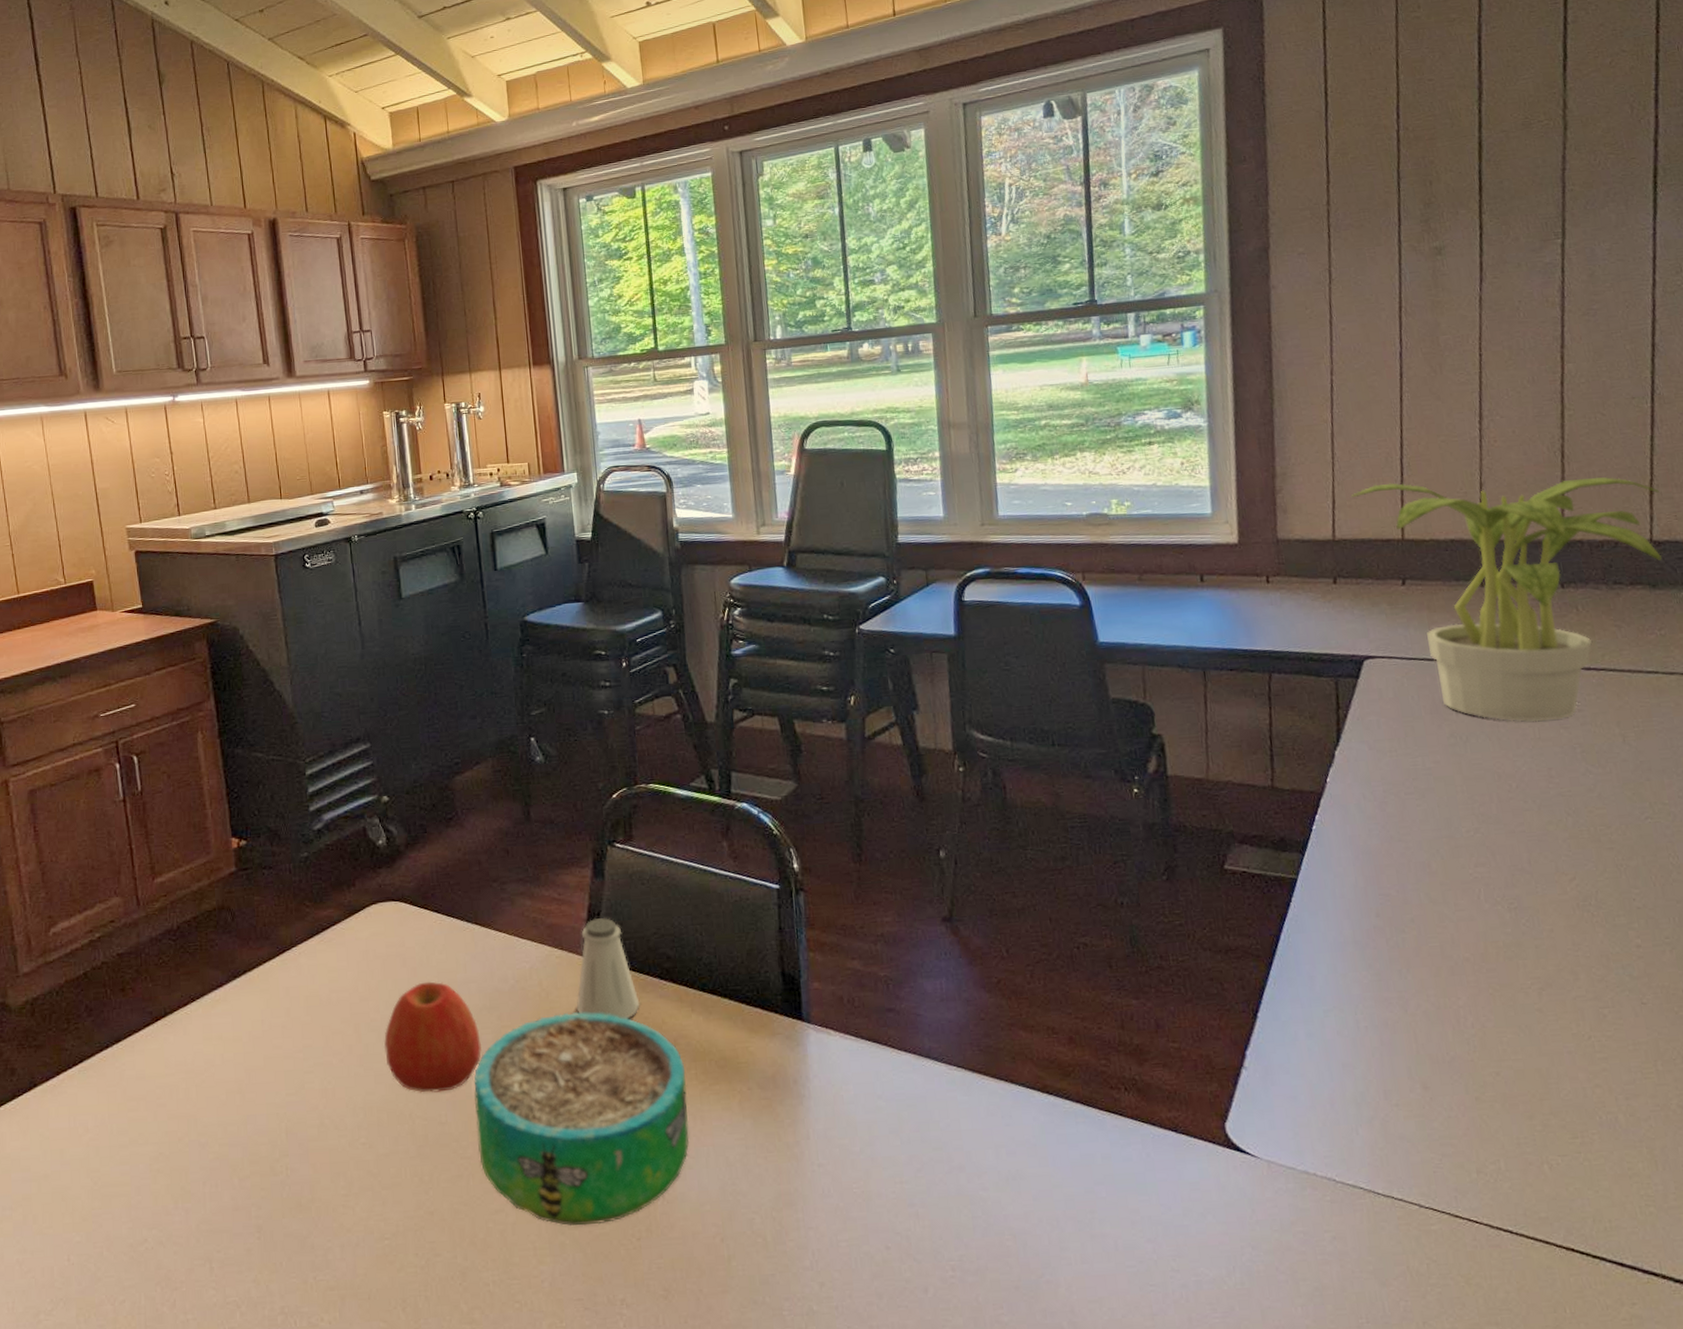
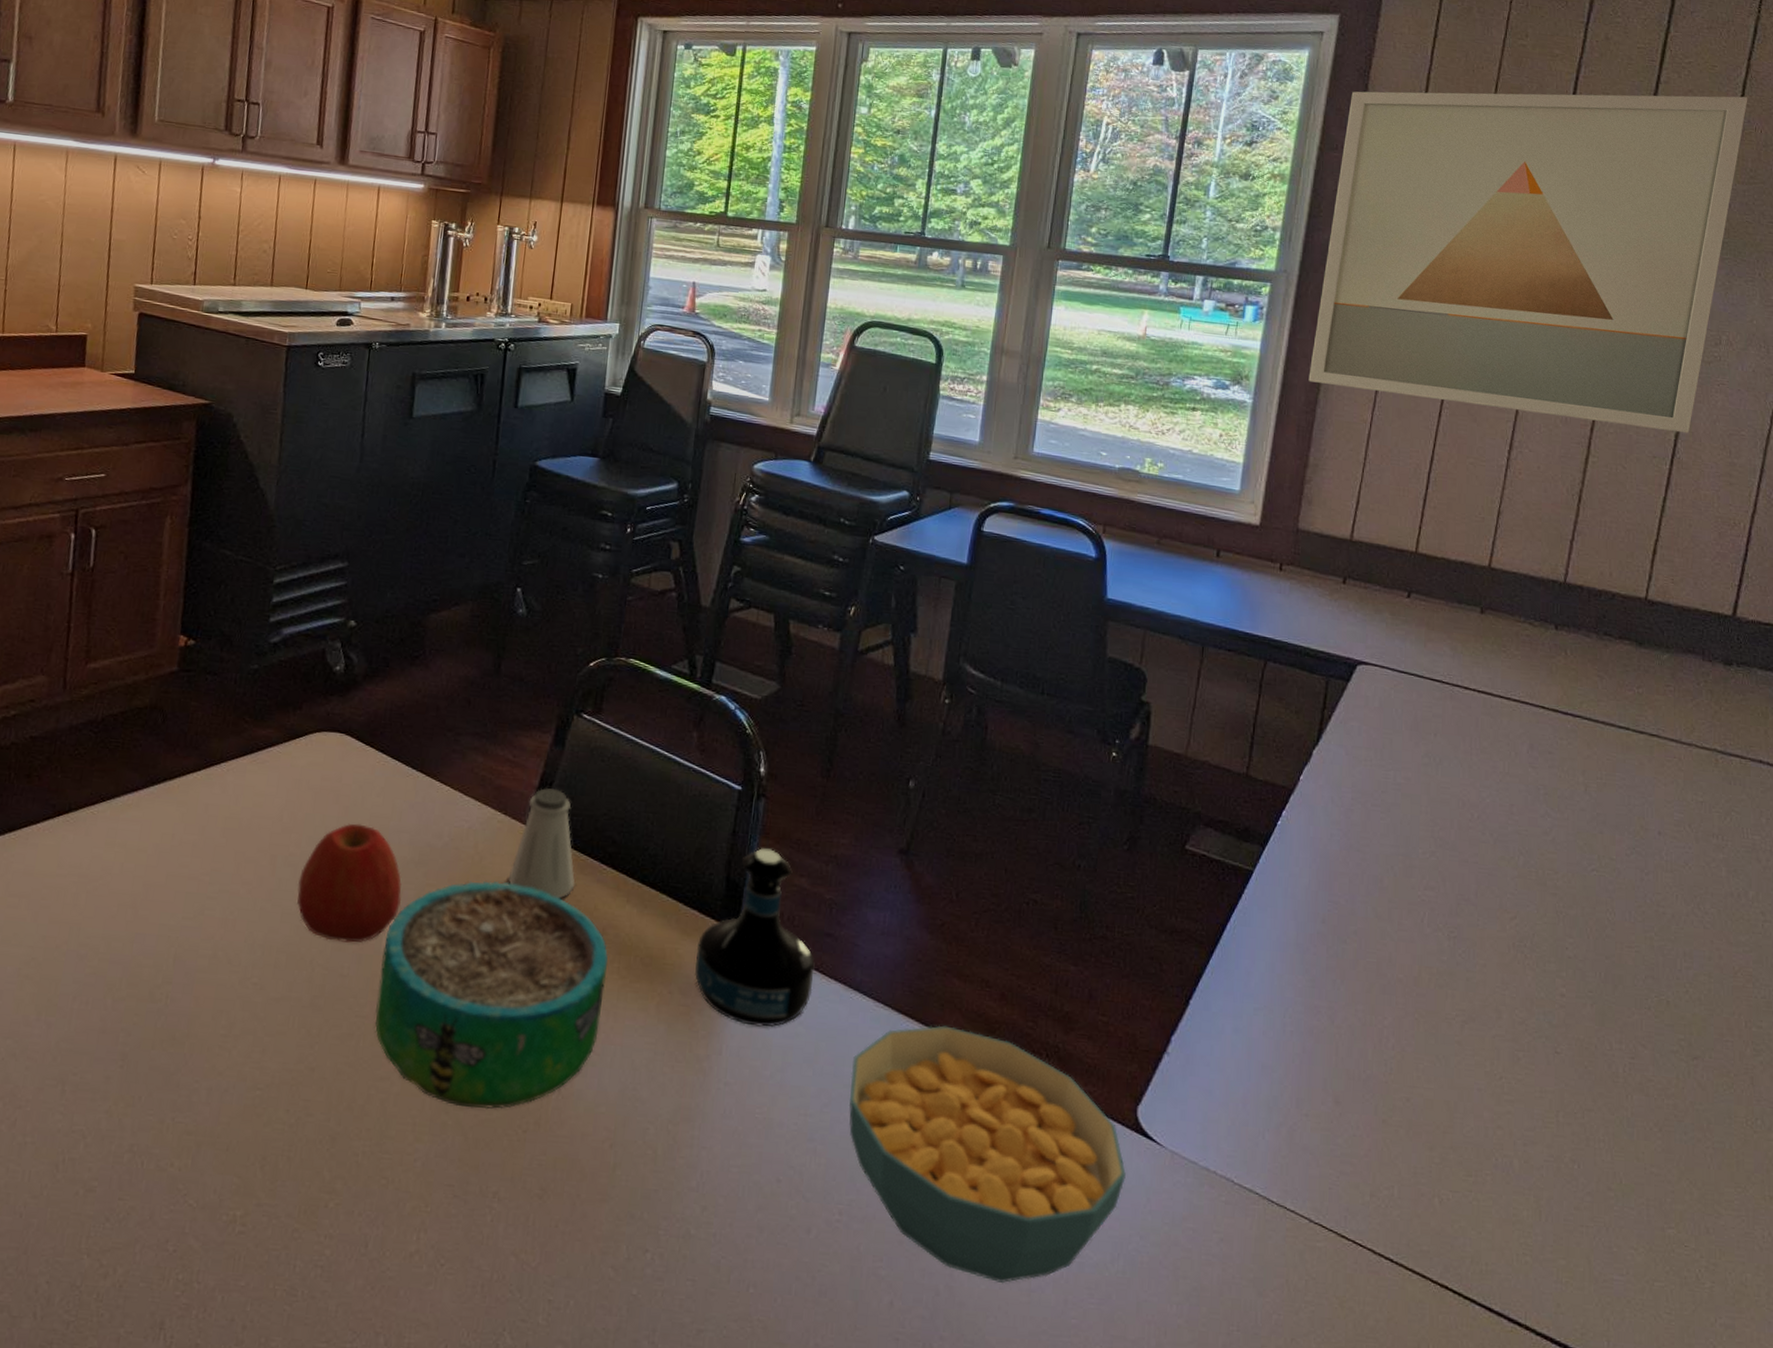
tequila bottle: none [766,938,885,1108] -> present [695,848,815,1027]
cereal bowl: none [937,1077,1227,1312] -> present [848,1025,1126,1284]
wall art: none [1249,18,1666,394] -> present [1308,91,1748,434]
potted plant: present [1351,477,1662,722] -> none [1375,493,1662,758]

